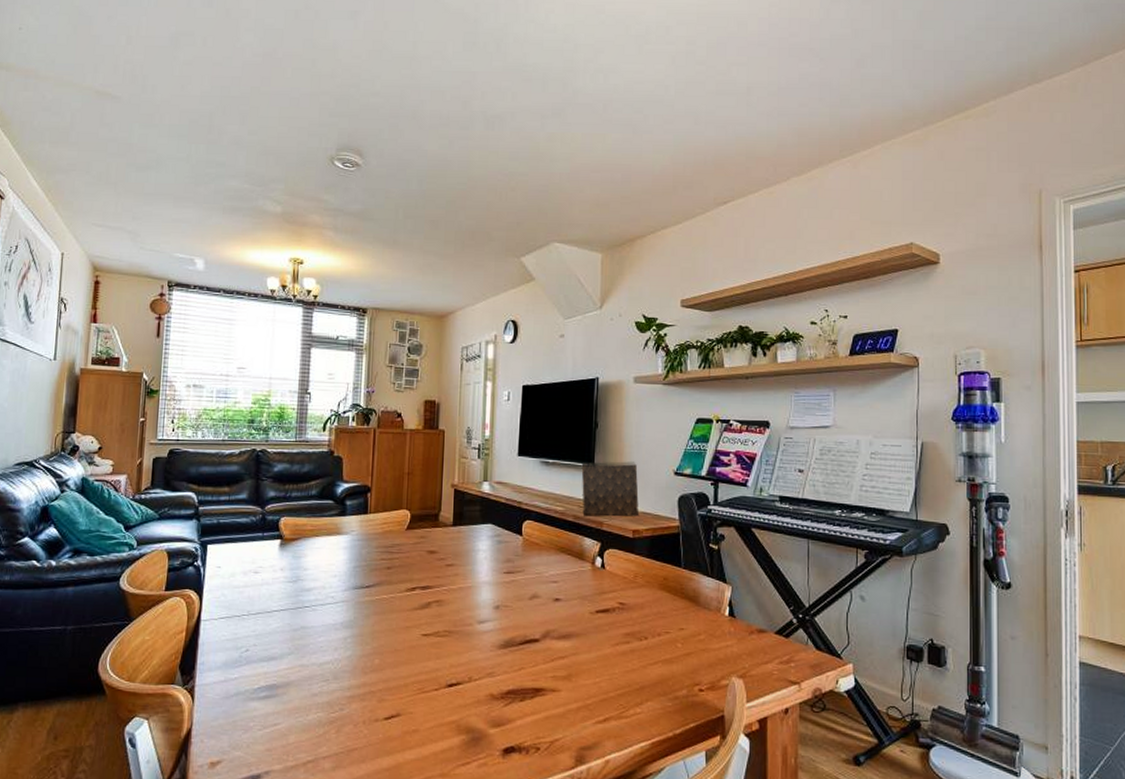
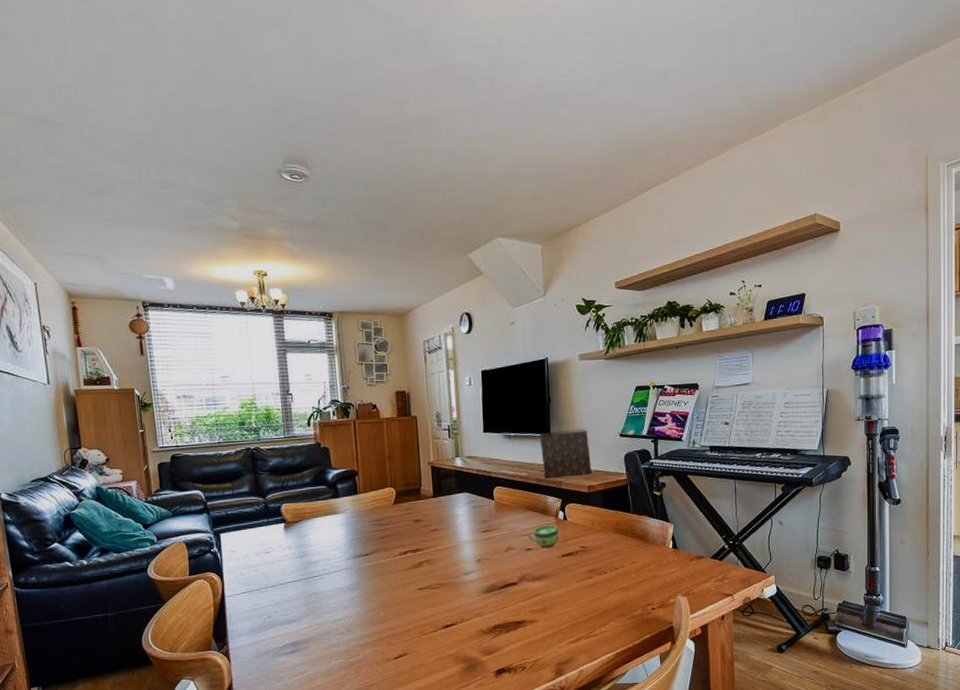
cup: none [556,572,594,601] -> present [527,525,559,549]

